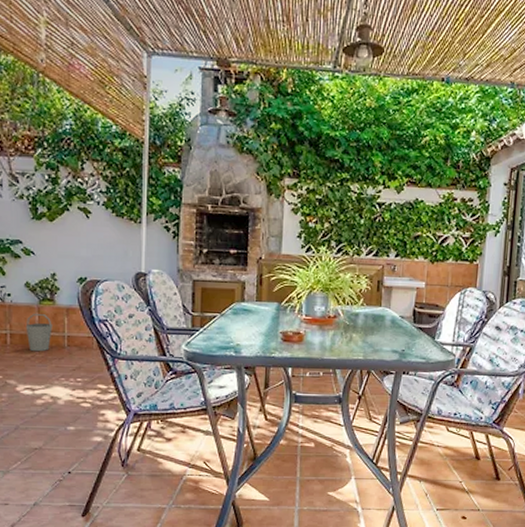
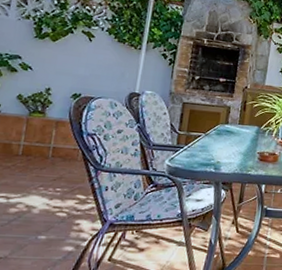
bucket: present [25,314,52,352] -> none [10,125,39,161]

